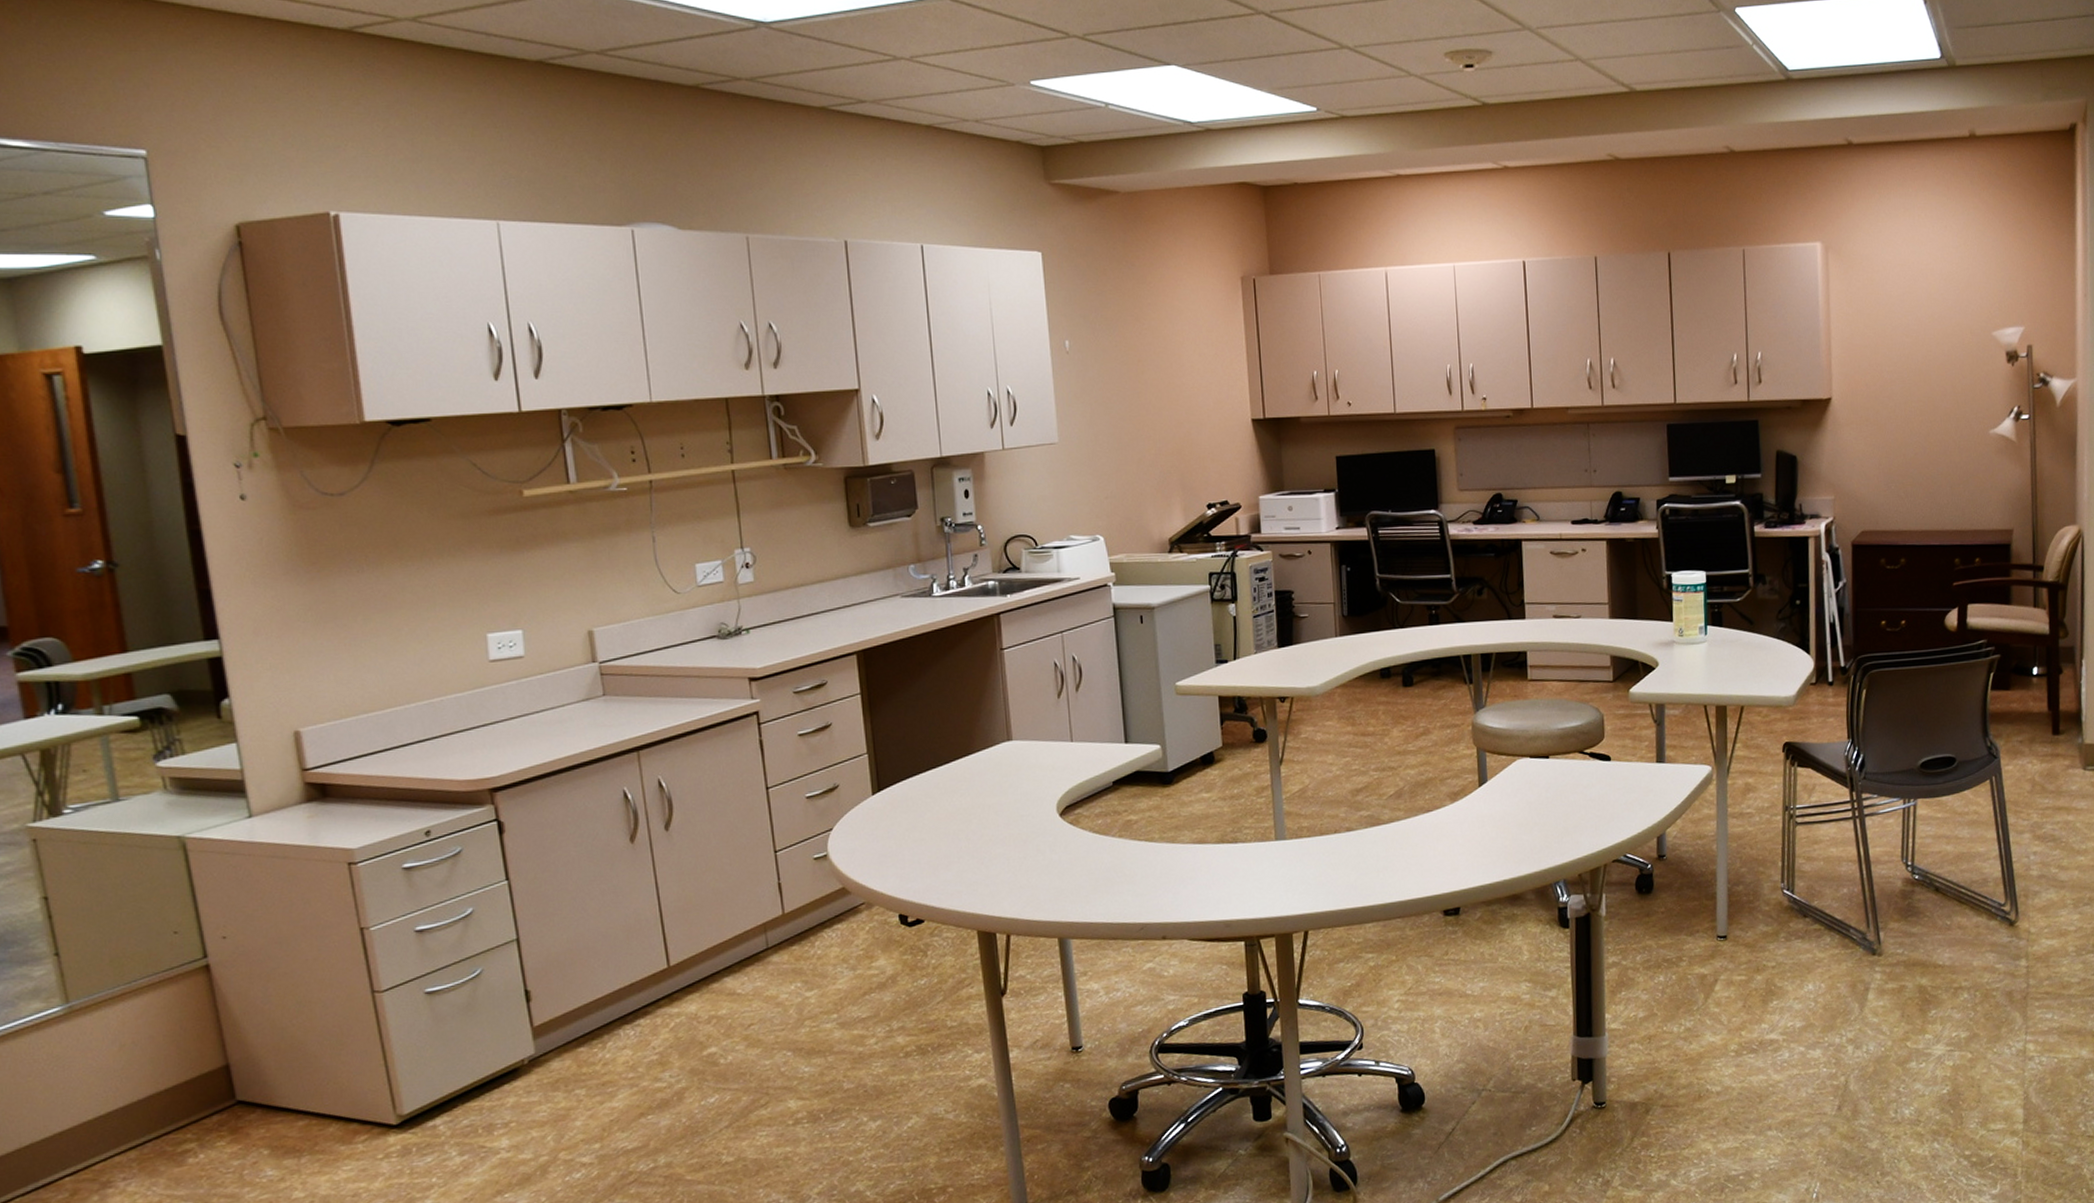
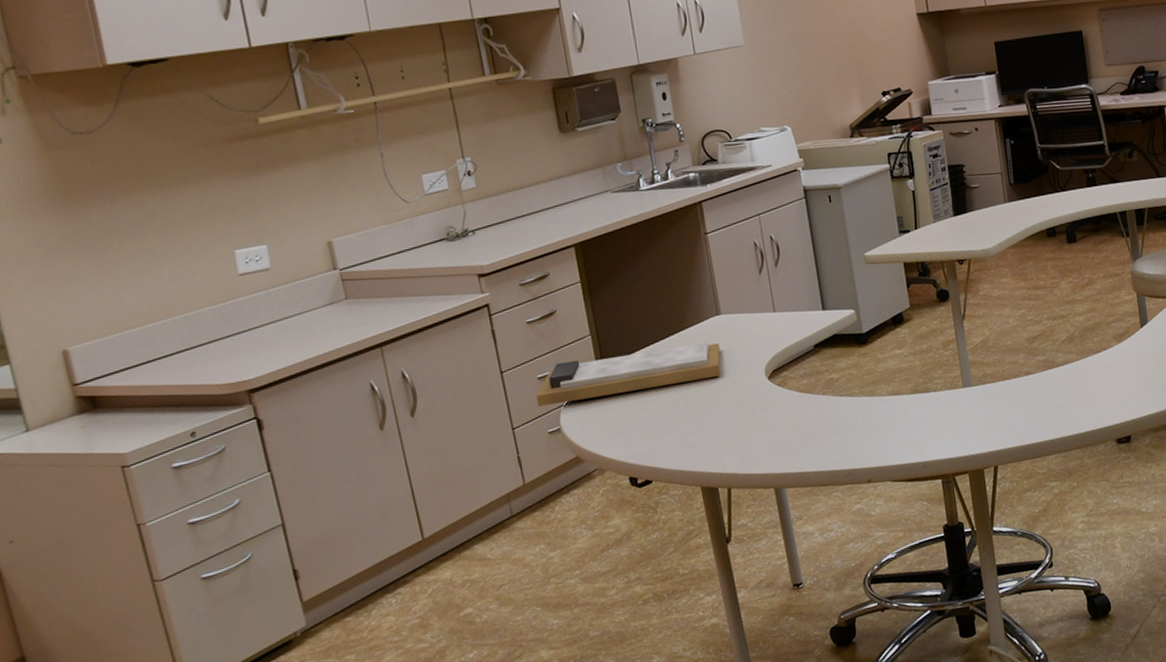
clipboard: none [803,770,1010,829] -> present [536,342,721,407]

